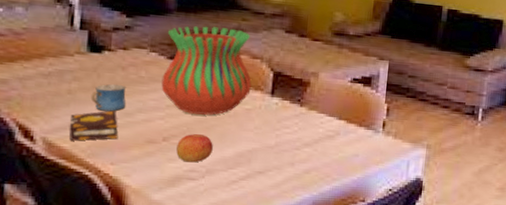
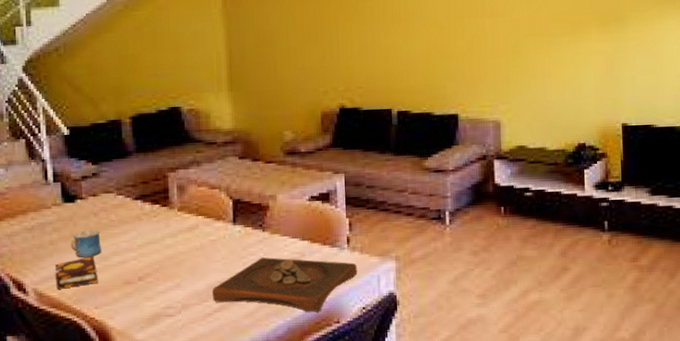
vase: present [161,26,252,115] -> none [130,162,213,251]
apple: present [176,134,213,163] -> none [152,270,185,299]
wooden tray: none [239,132,390,190] -> present [211,257,358,313]

